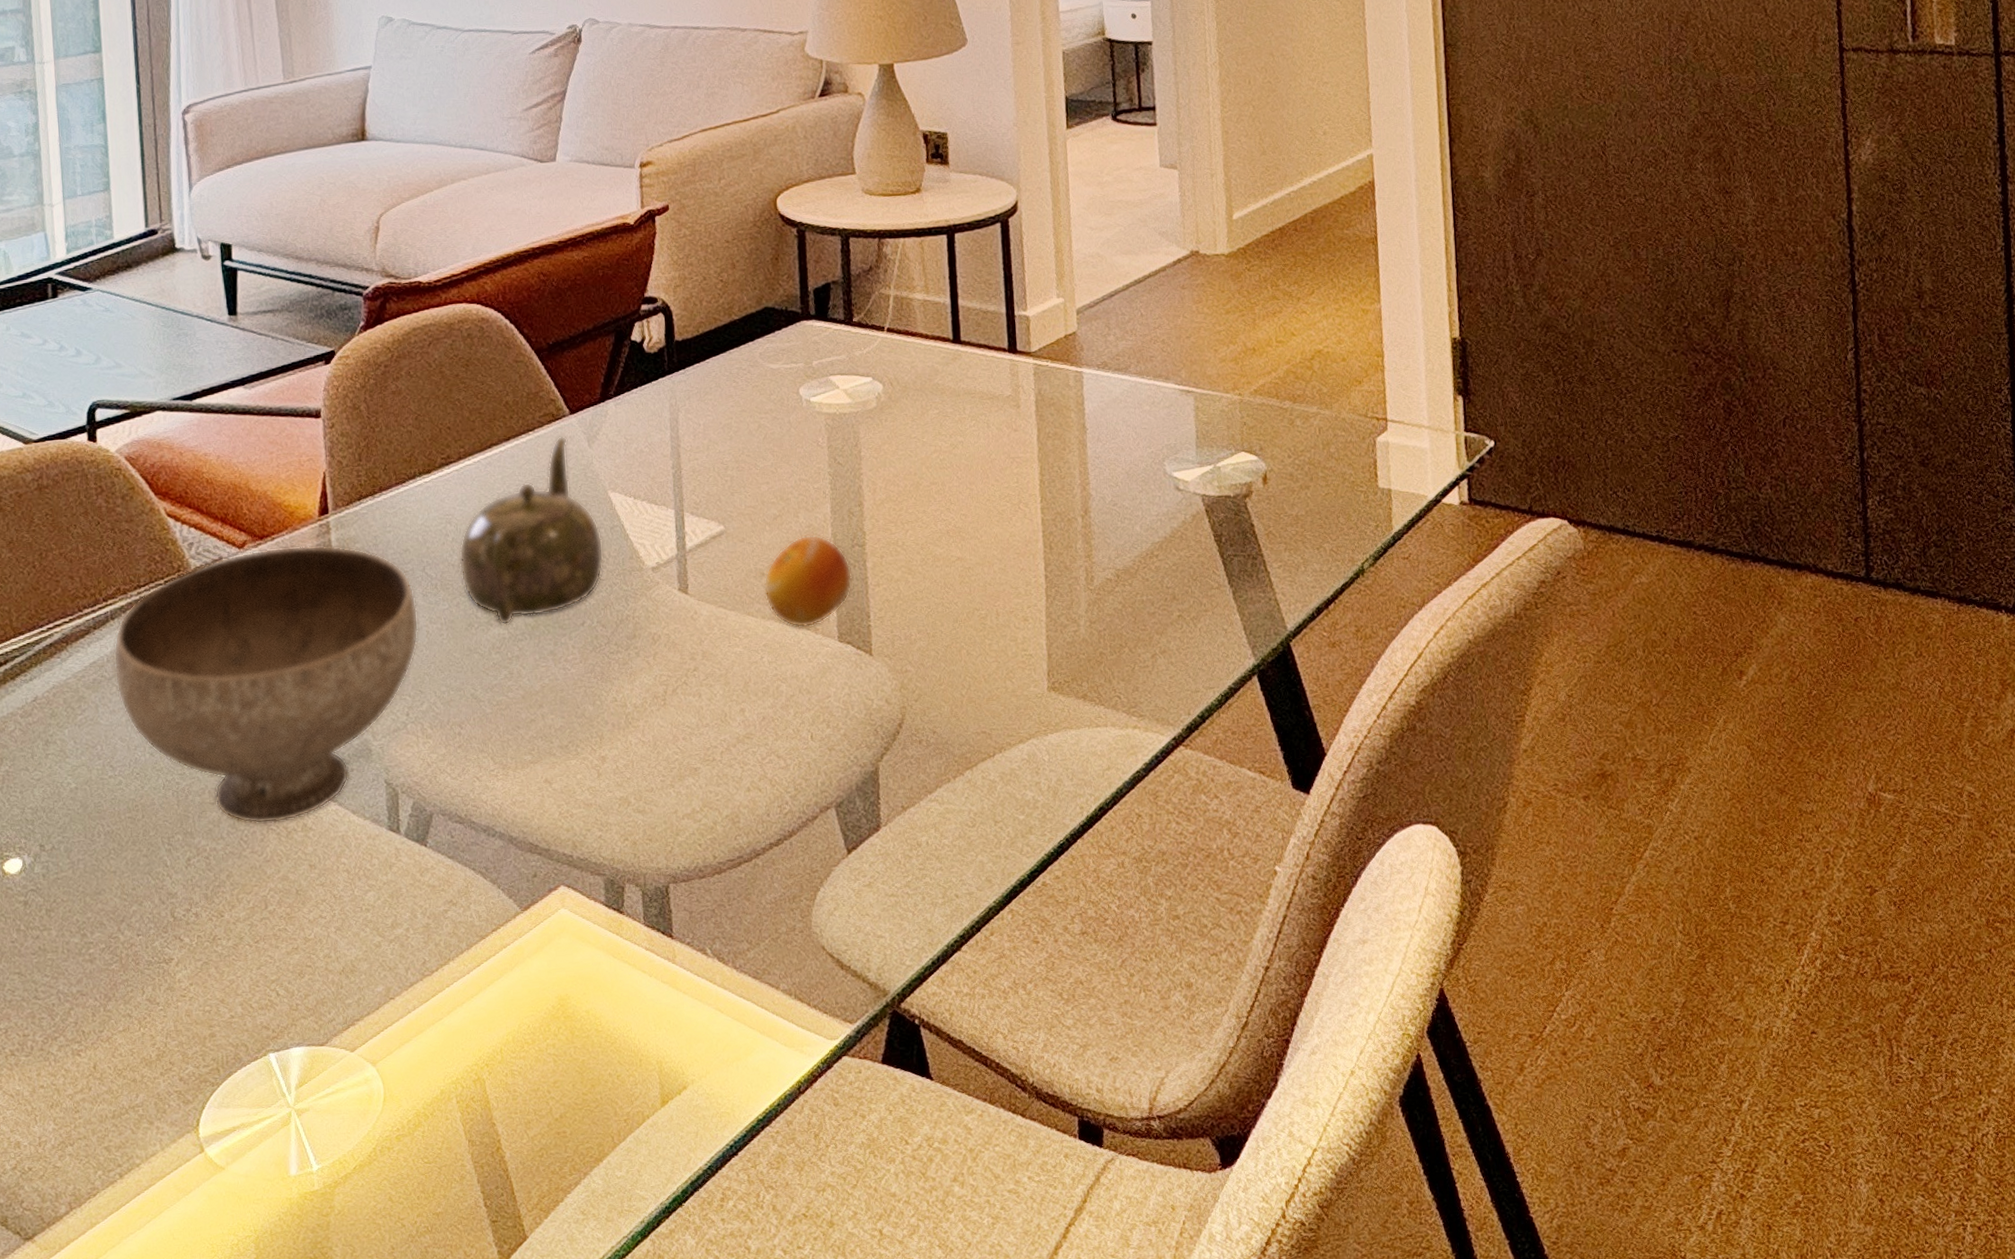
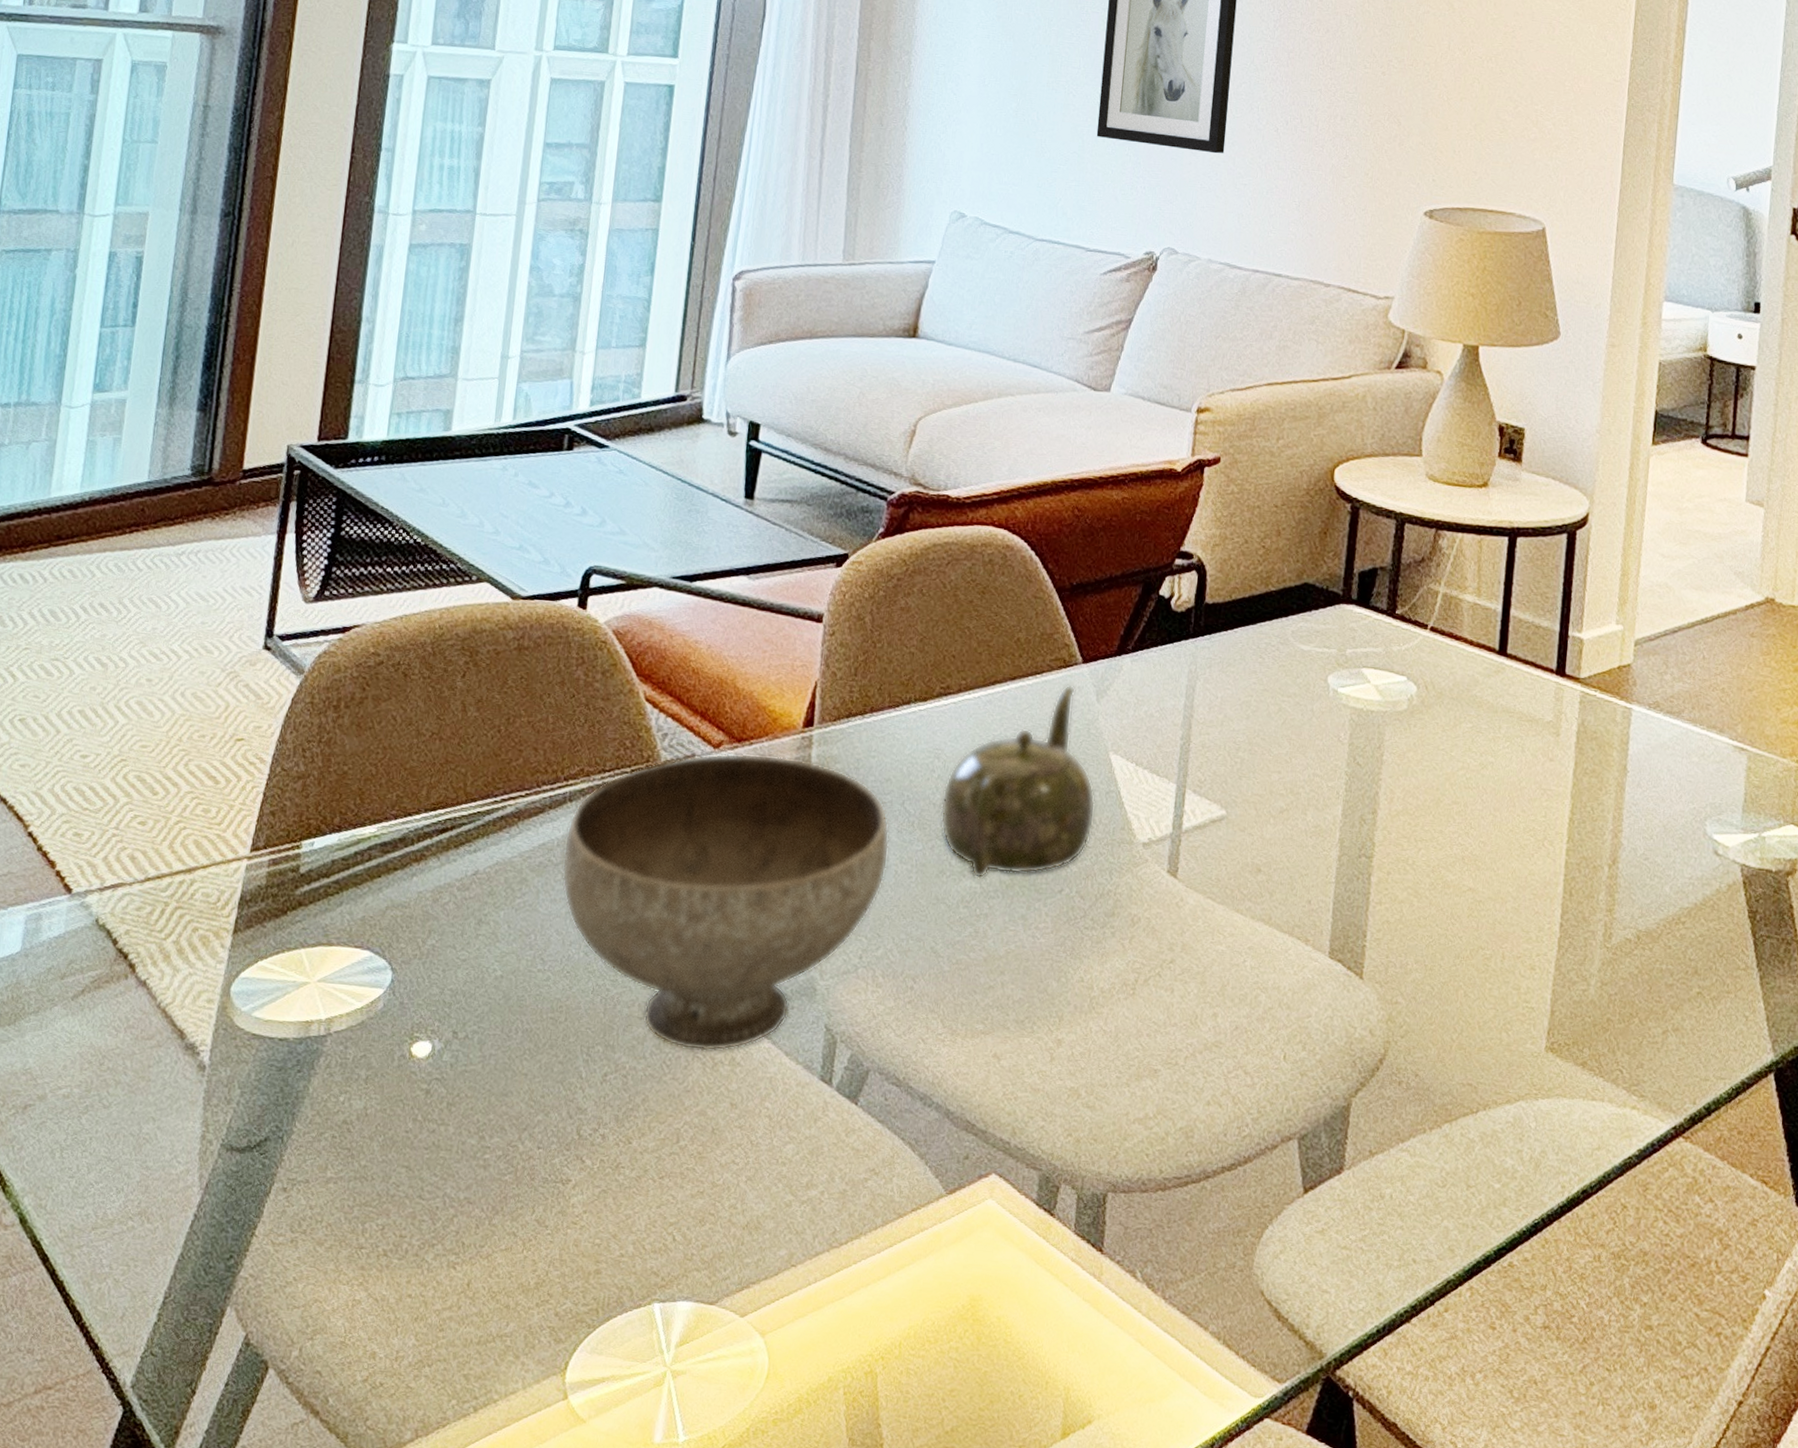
fruit: present [763,534,853,628] -> none [1257,835,1355,937]

